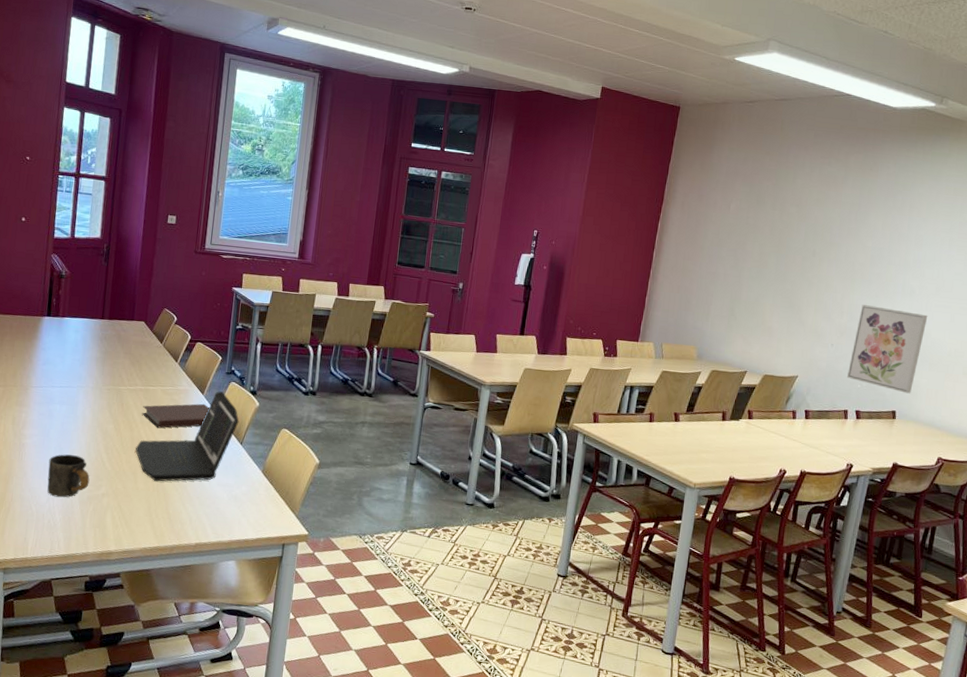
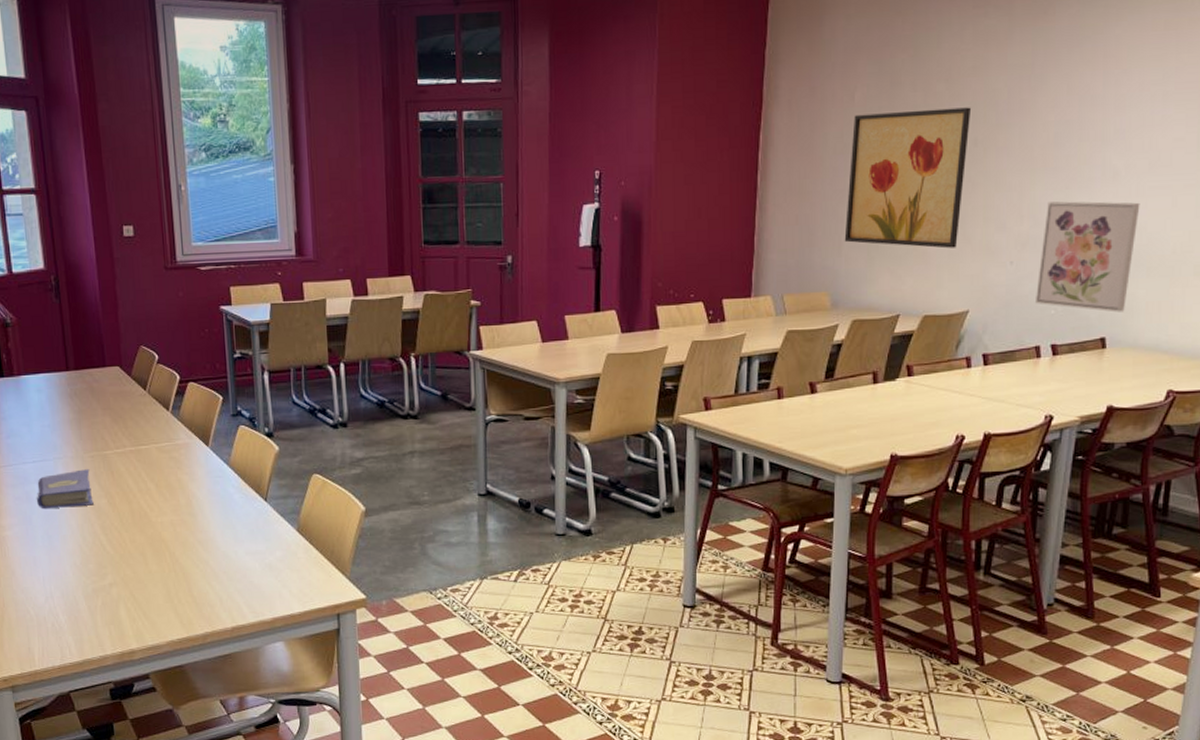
mug: present [47,454,90,498] -> none [38,542,92,595]
hardcover book: none [57,398,105,429] -> present [37,469,94,508]
laptop: present [135,391,239,482] -> none [138,439,258,560]
notebook: present [142,403,209,429] -> none [137,457,219,496]
wall art: none [712,220,813,328] -> present [844,107,972,249]

